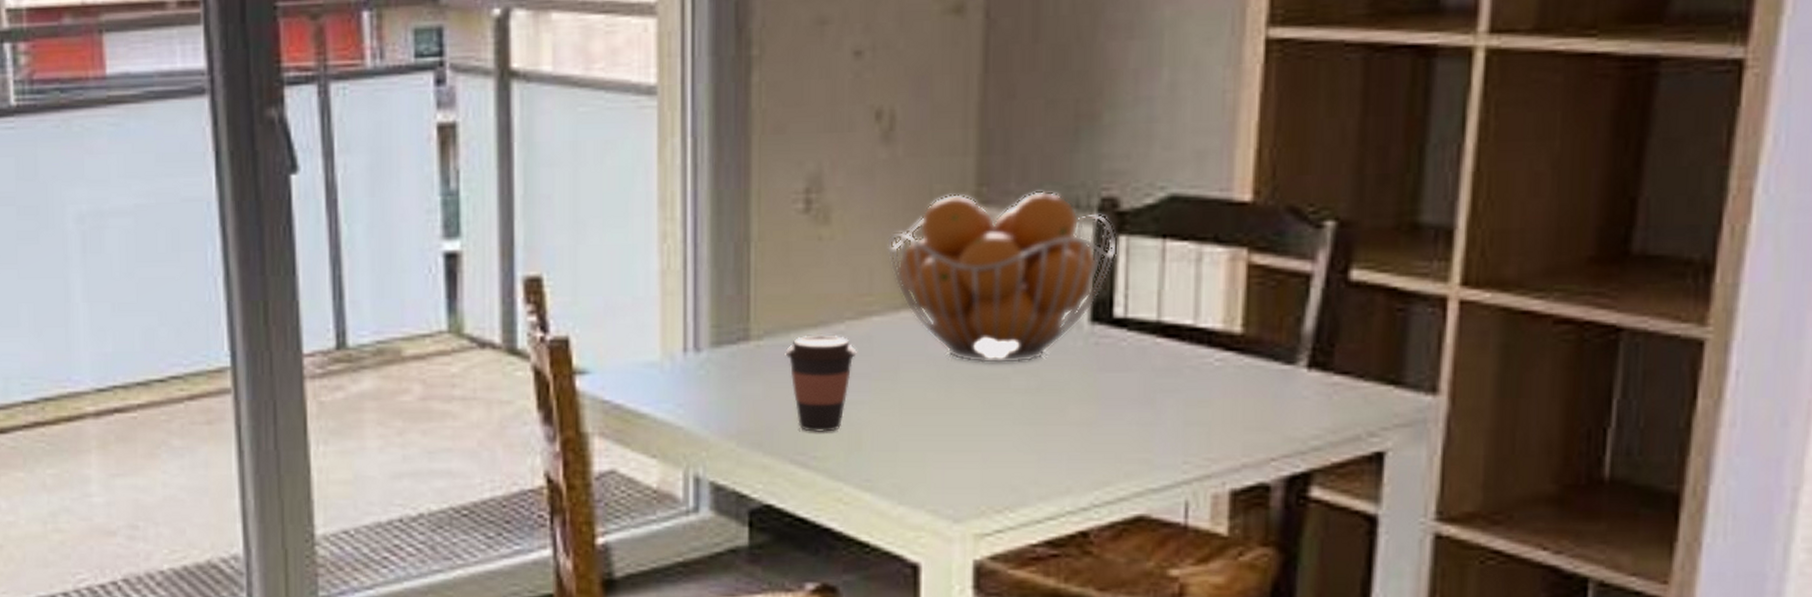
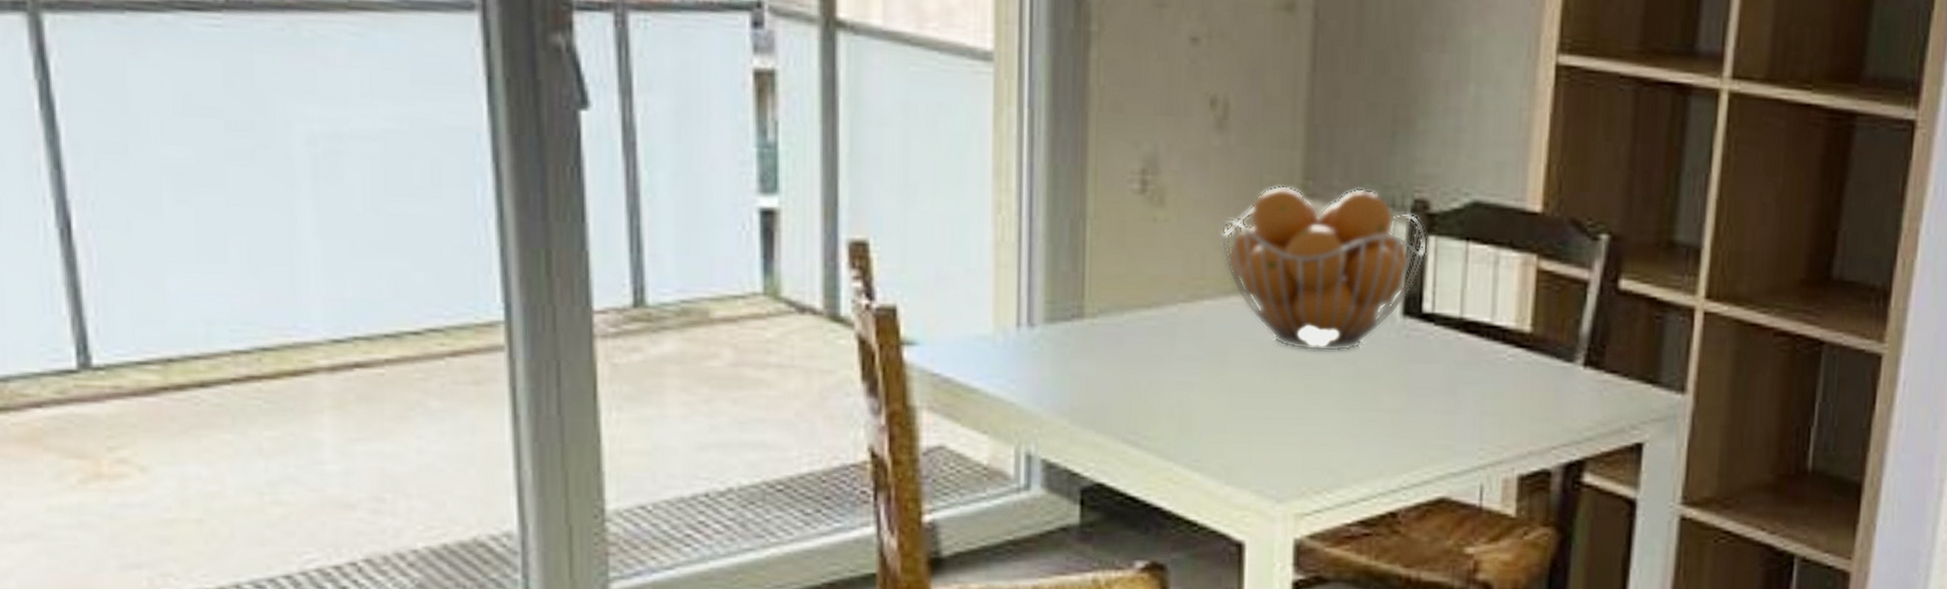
coffee cup: present [785,335,857,432] -> none [1119,315,1189,412]

